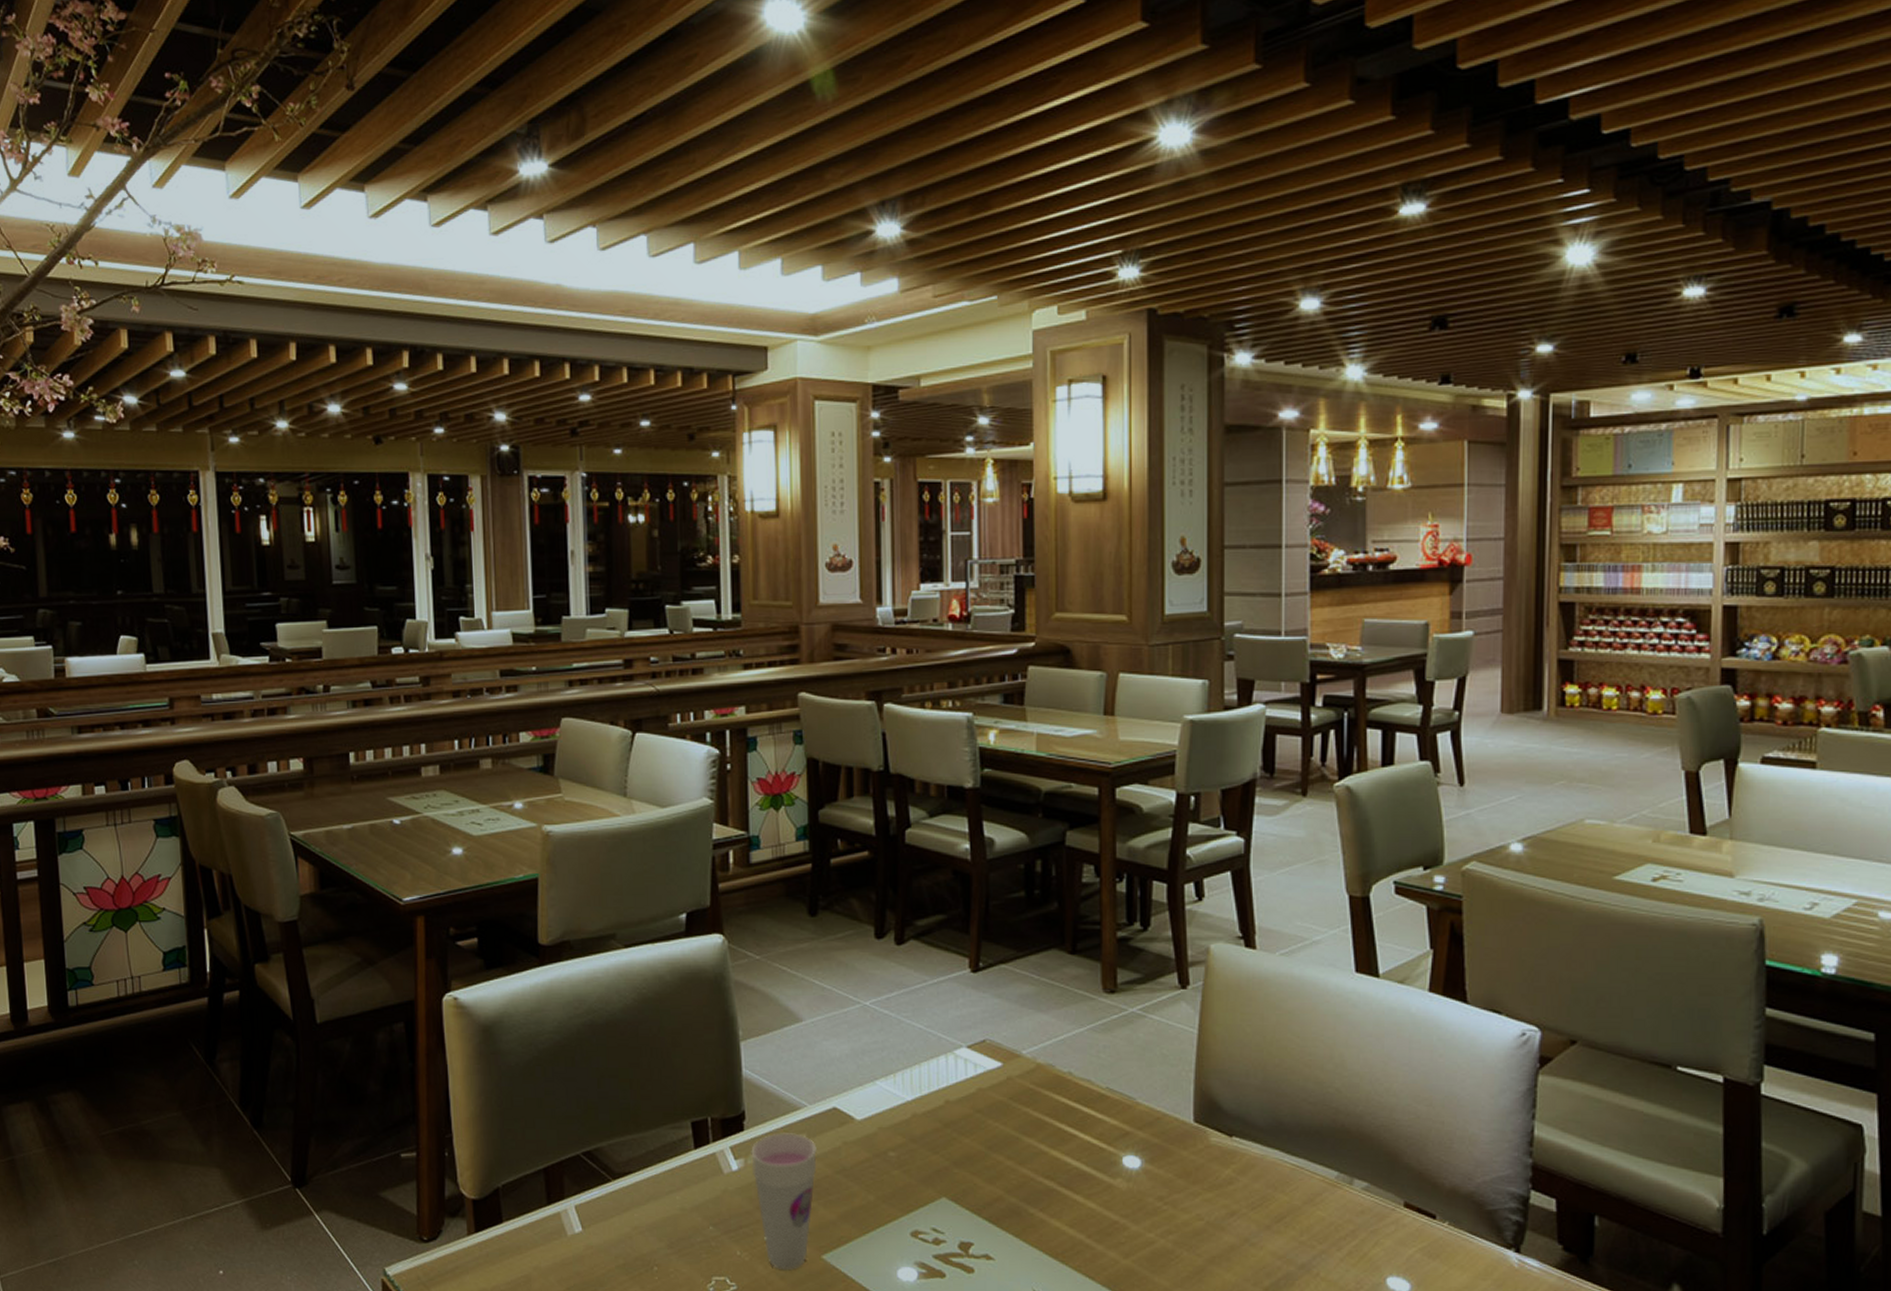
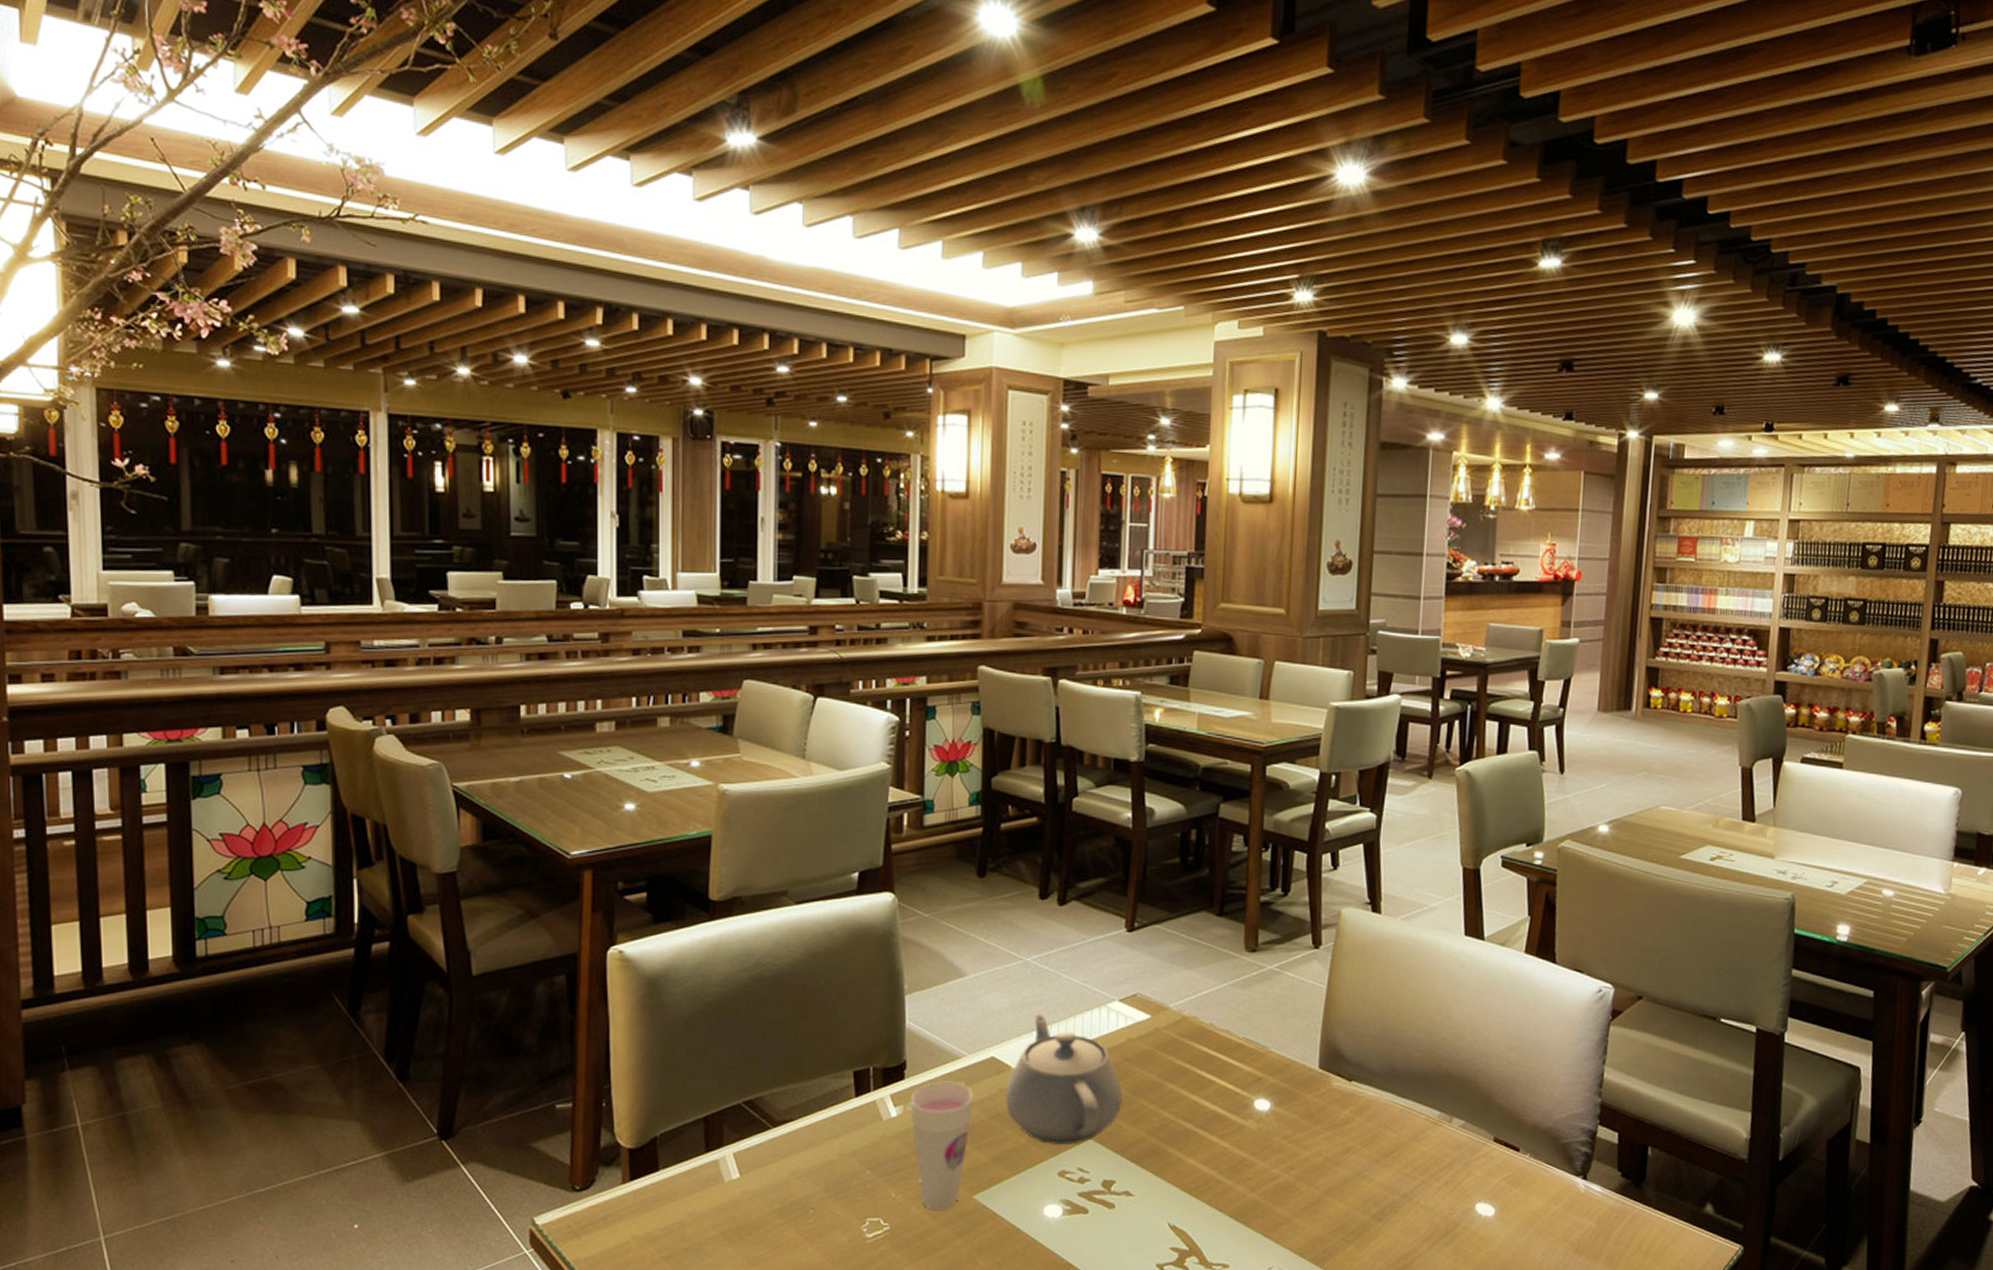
teapot: none [850,1059,978,1203] -> present [1005,1012,1124,1145]

